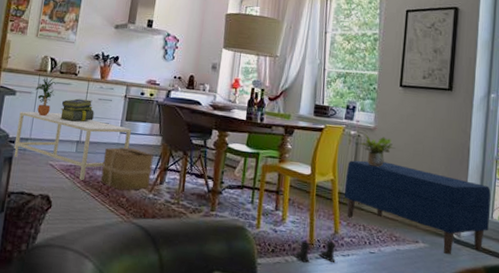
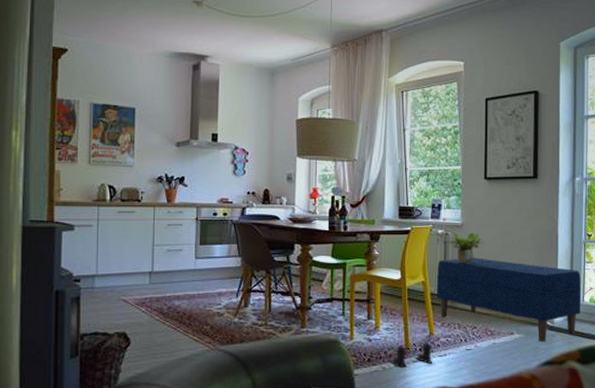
coffee table: present [14,111,131,180] -> none [81,244,207,312]
potted plant: present [36,76,56,116] -> none [96,206,118,249]
stack of books: present [59,98,95,122] -> none [126,226,165,253]
cardboard box: present [100,147,154,191] -> none [180,273,234,319]

